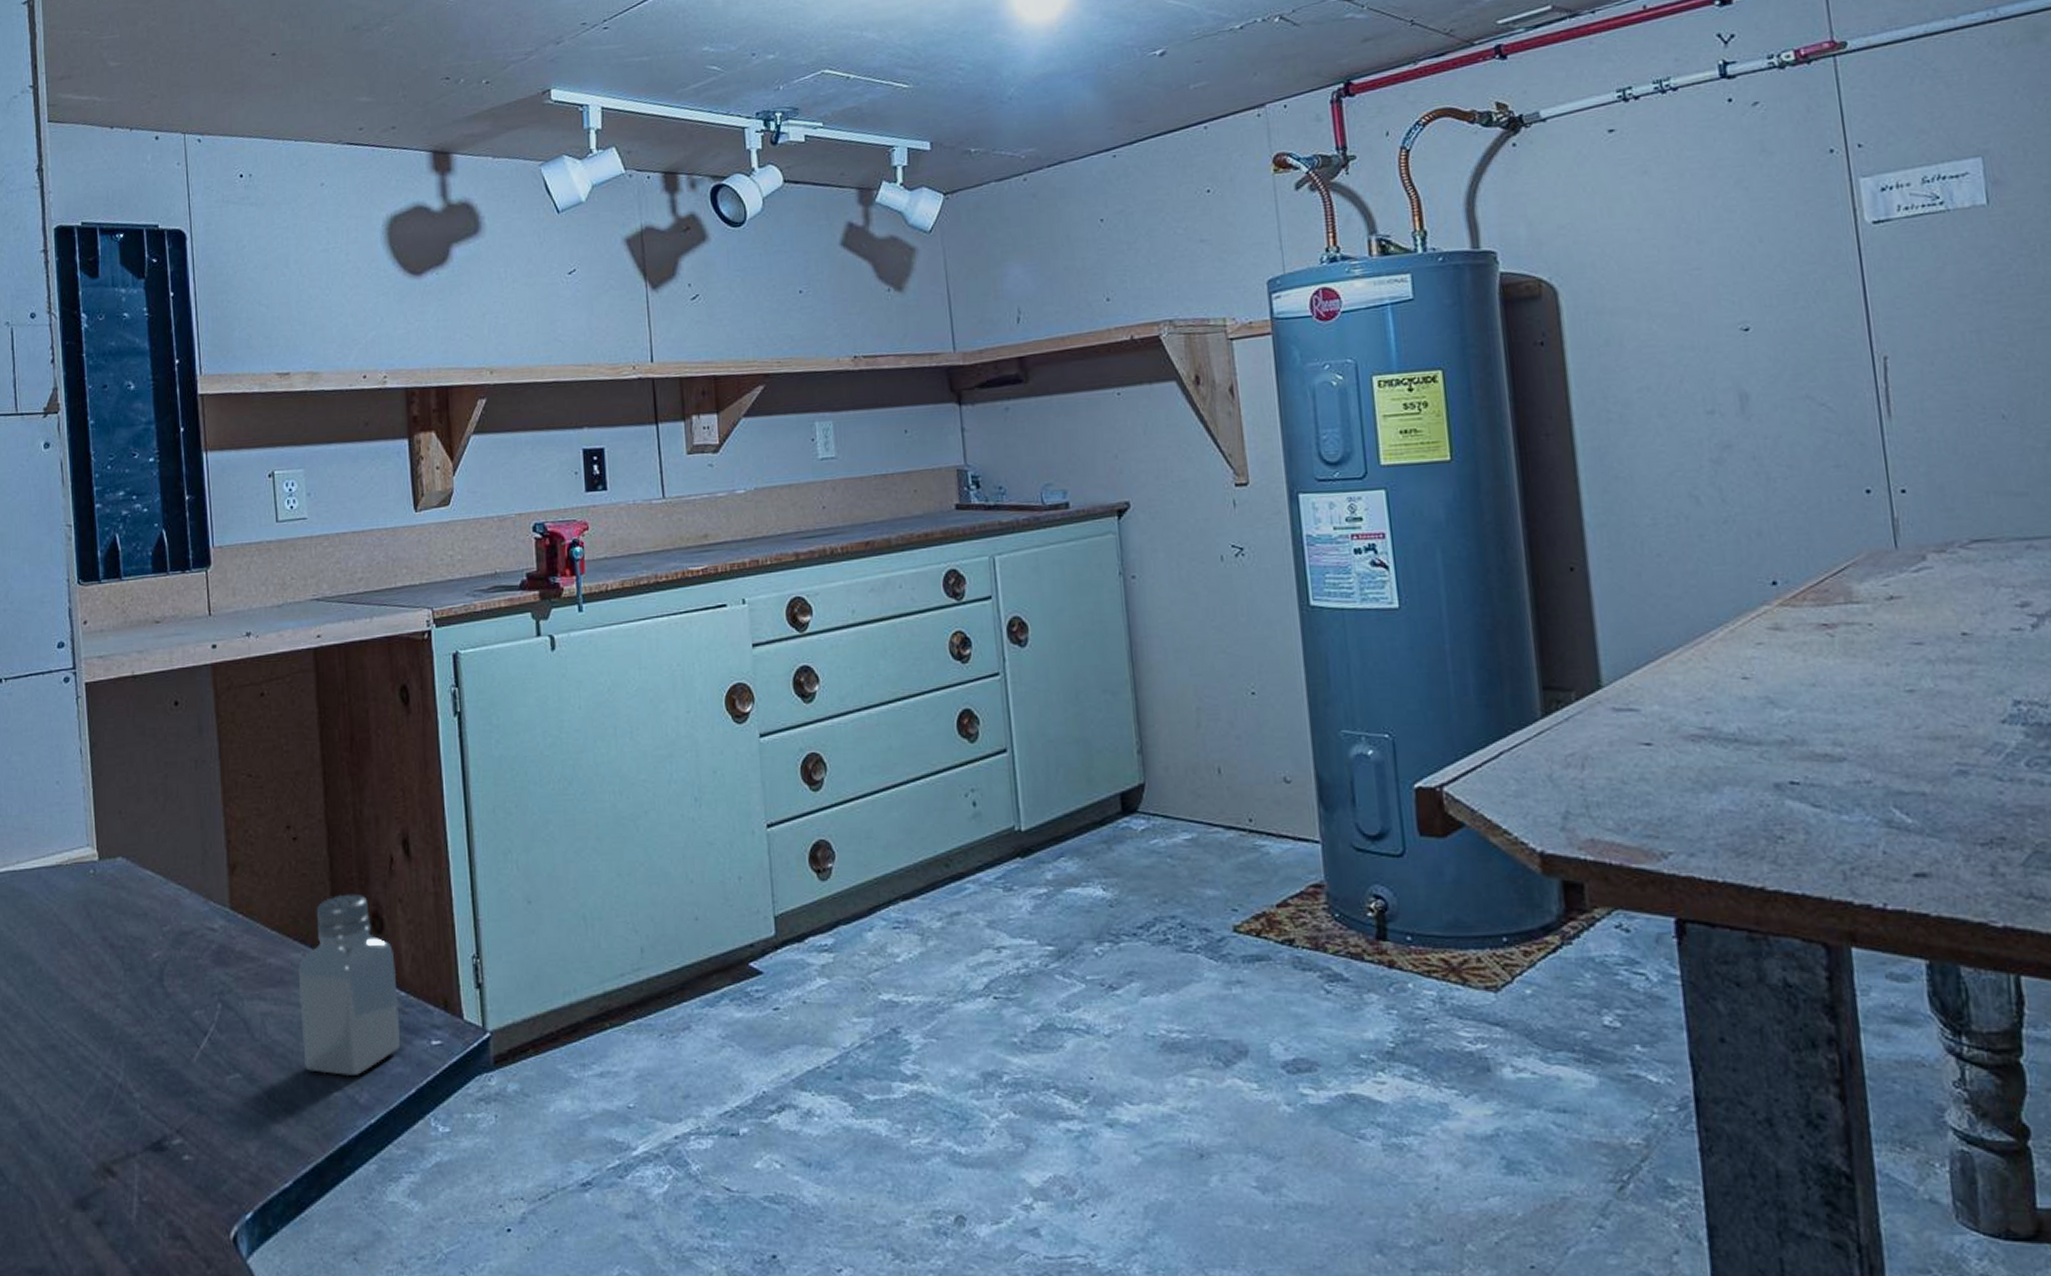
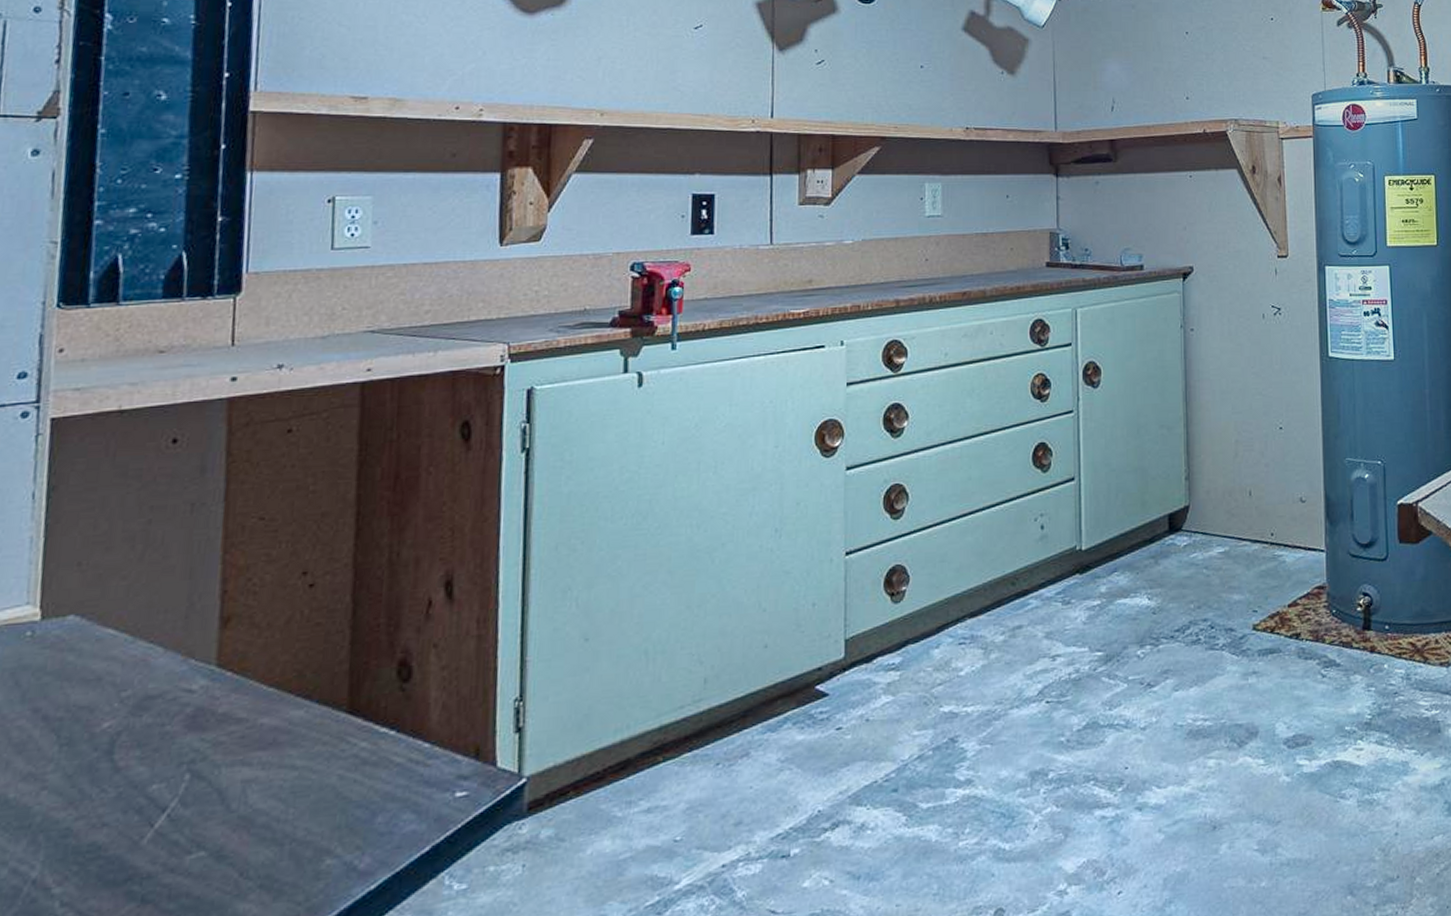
saltshaker: present [299,893,400,1075] -> none [293,641,422,841]

